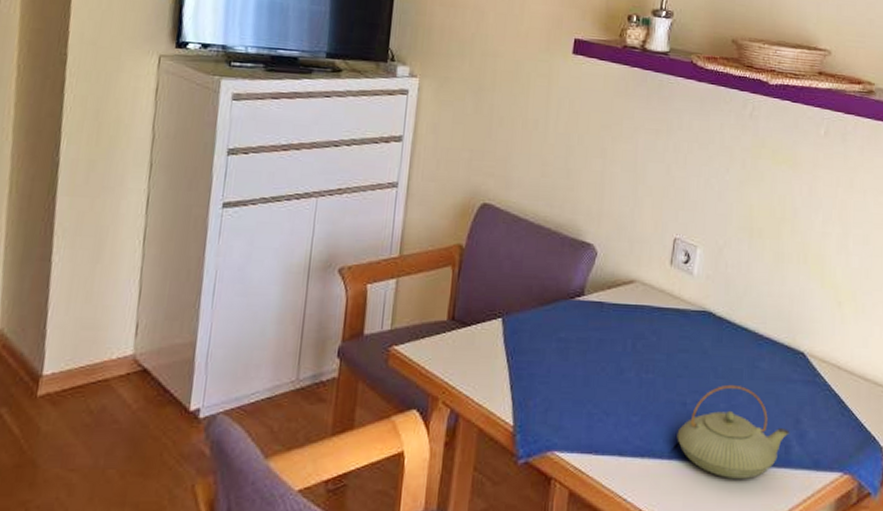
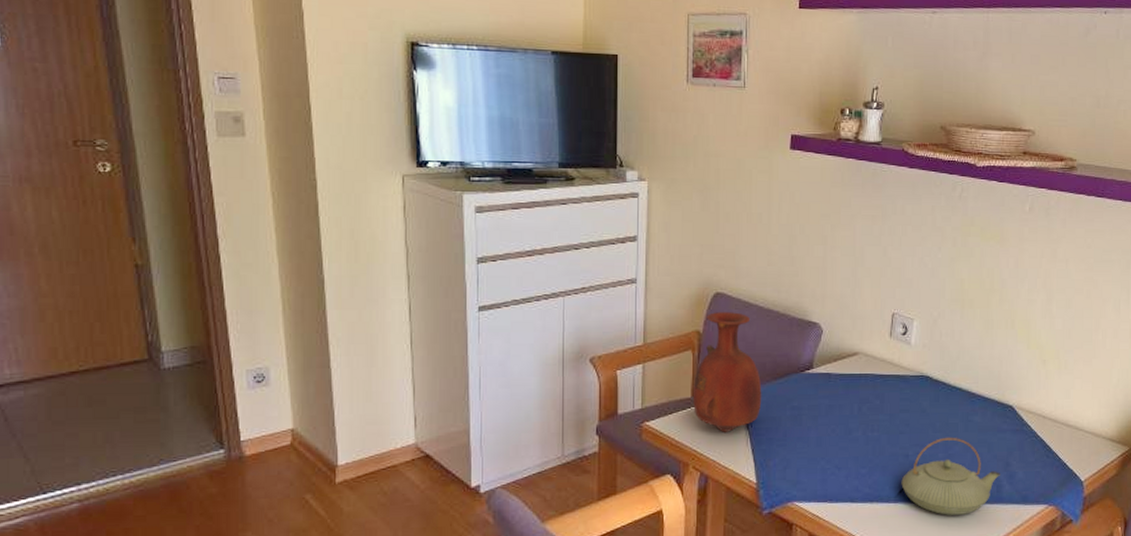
vase: none [449,225,527,364] -> present [693,312,762,432]

